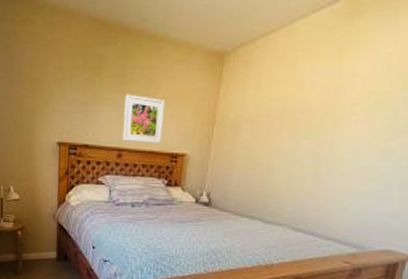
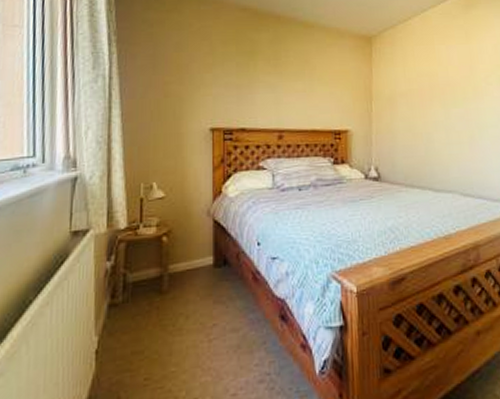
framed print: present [123,94,165,145] -> none [281,75,323,123]

